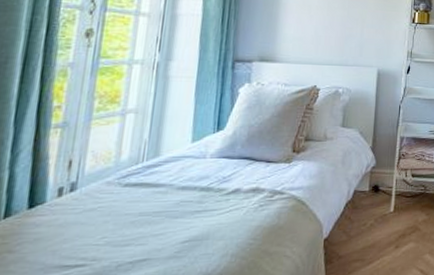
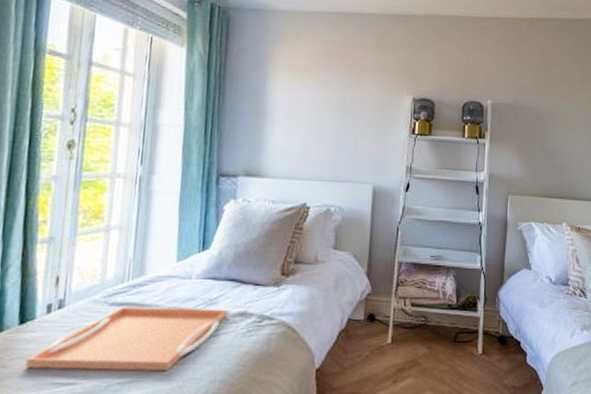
serving tray: none [33,186,241,253] -> present [26,306,228,372]

